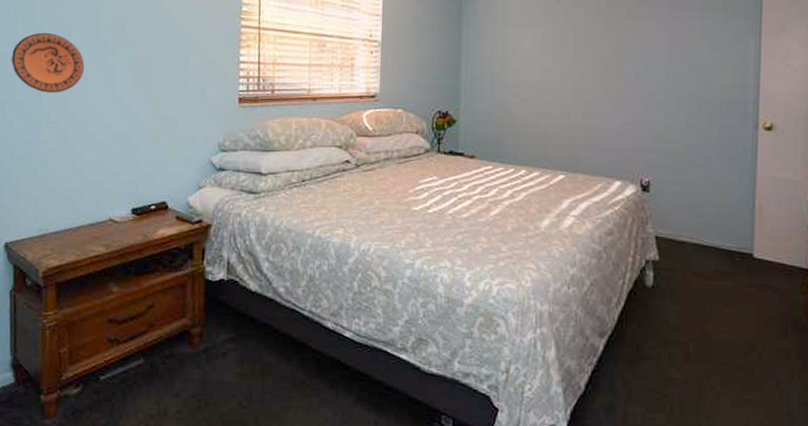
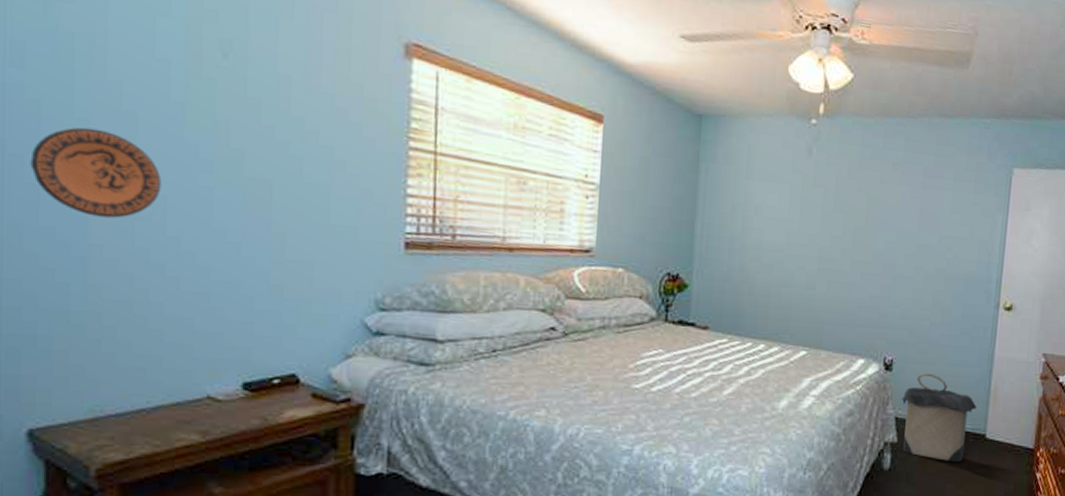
laundry hamper: none [660,193,741,282] -> present [901,373,977,463]

